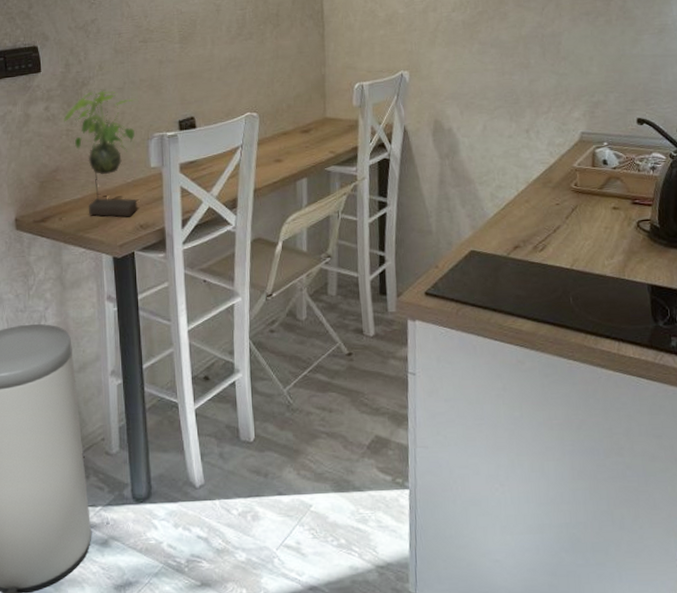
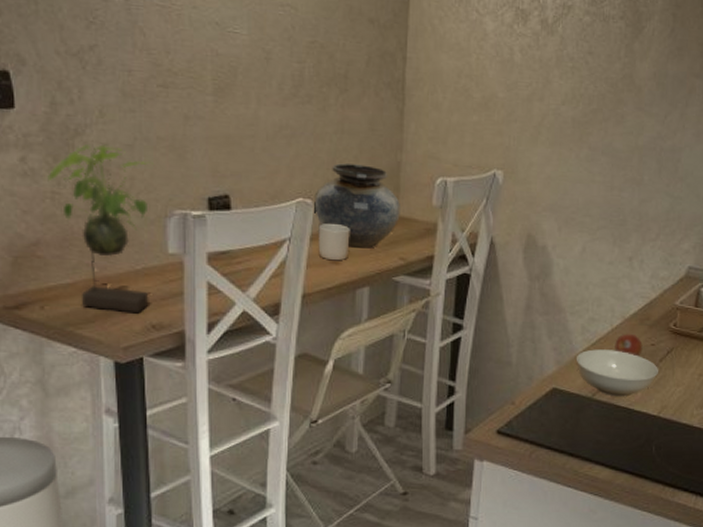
vase: none [260,80,328,147] -> present [316,163,400,248]
mug: none [263,129,289,160] -> present [318,223,350,261]
bowl: none [488,212,567,254] -> present [576,349,659,397]
fruit: none [522,196,549,216] -> present [615,333,643,357]

